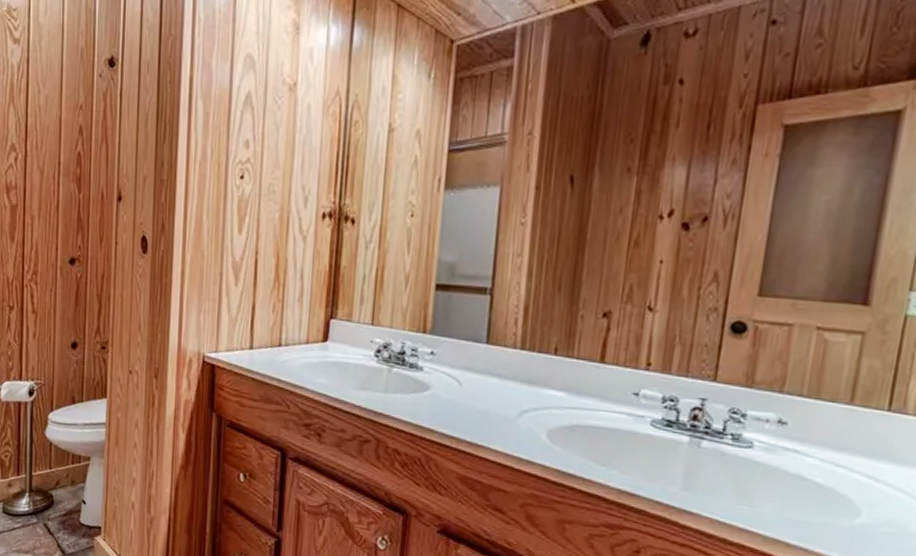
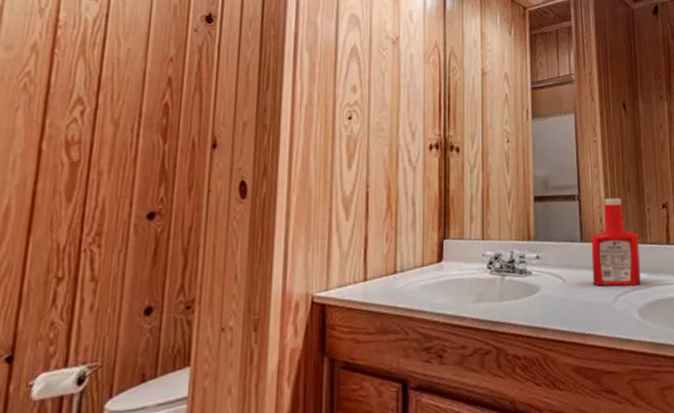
ketchup bottle: none [494,296,563,405] -> present [591,198,641,287]

